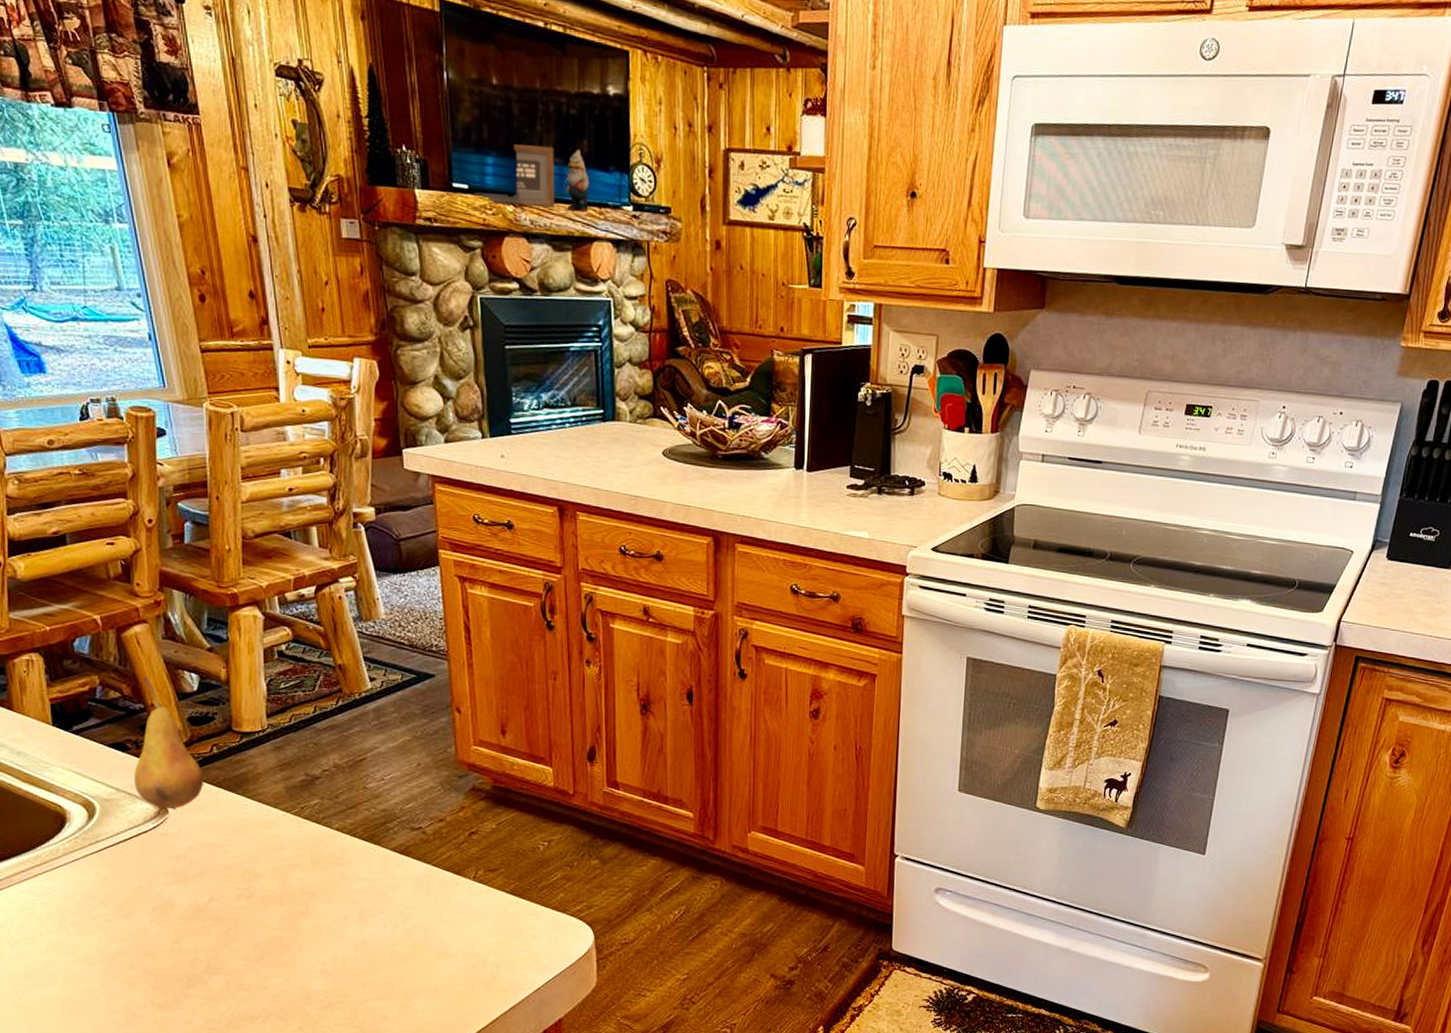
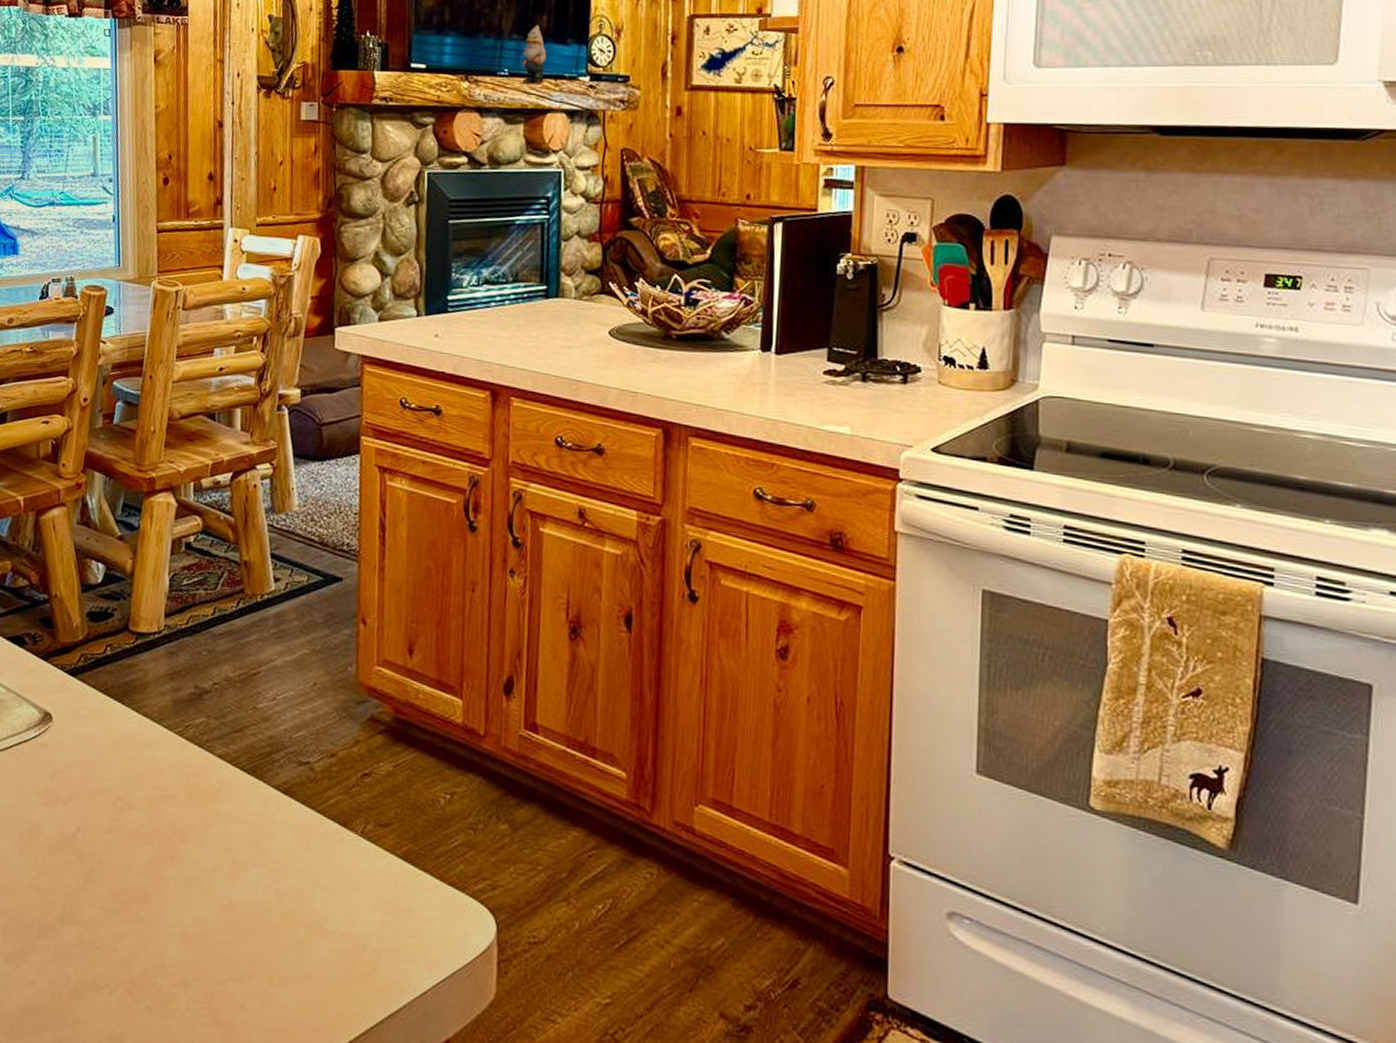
fruit: present [133,677,204,810] -> none [24,565,94,717]
picture frame: present [474,144,555,209] -> none [431,23,513,83]

